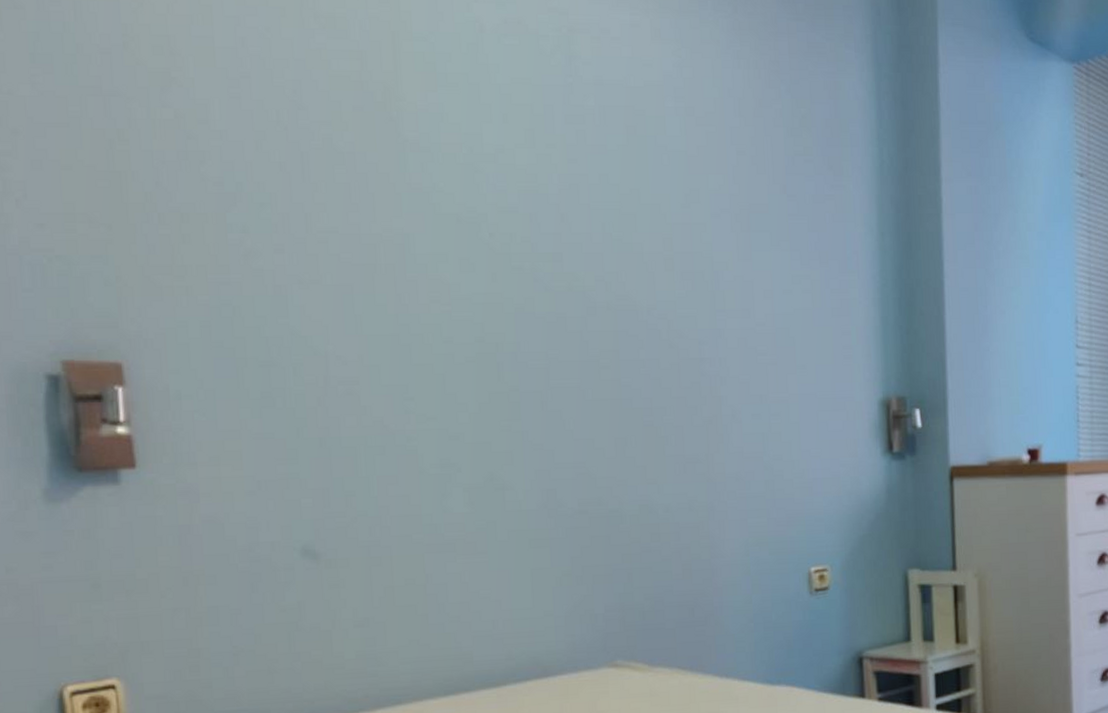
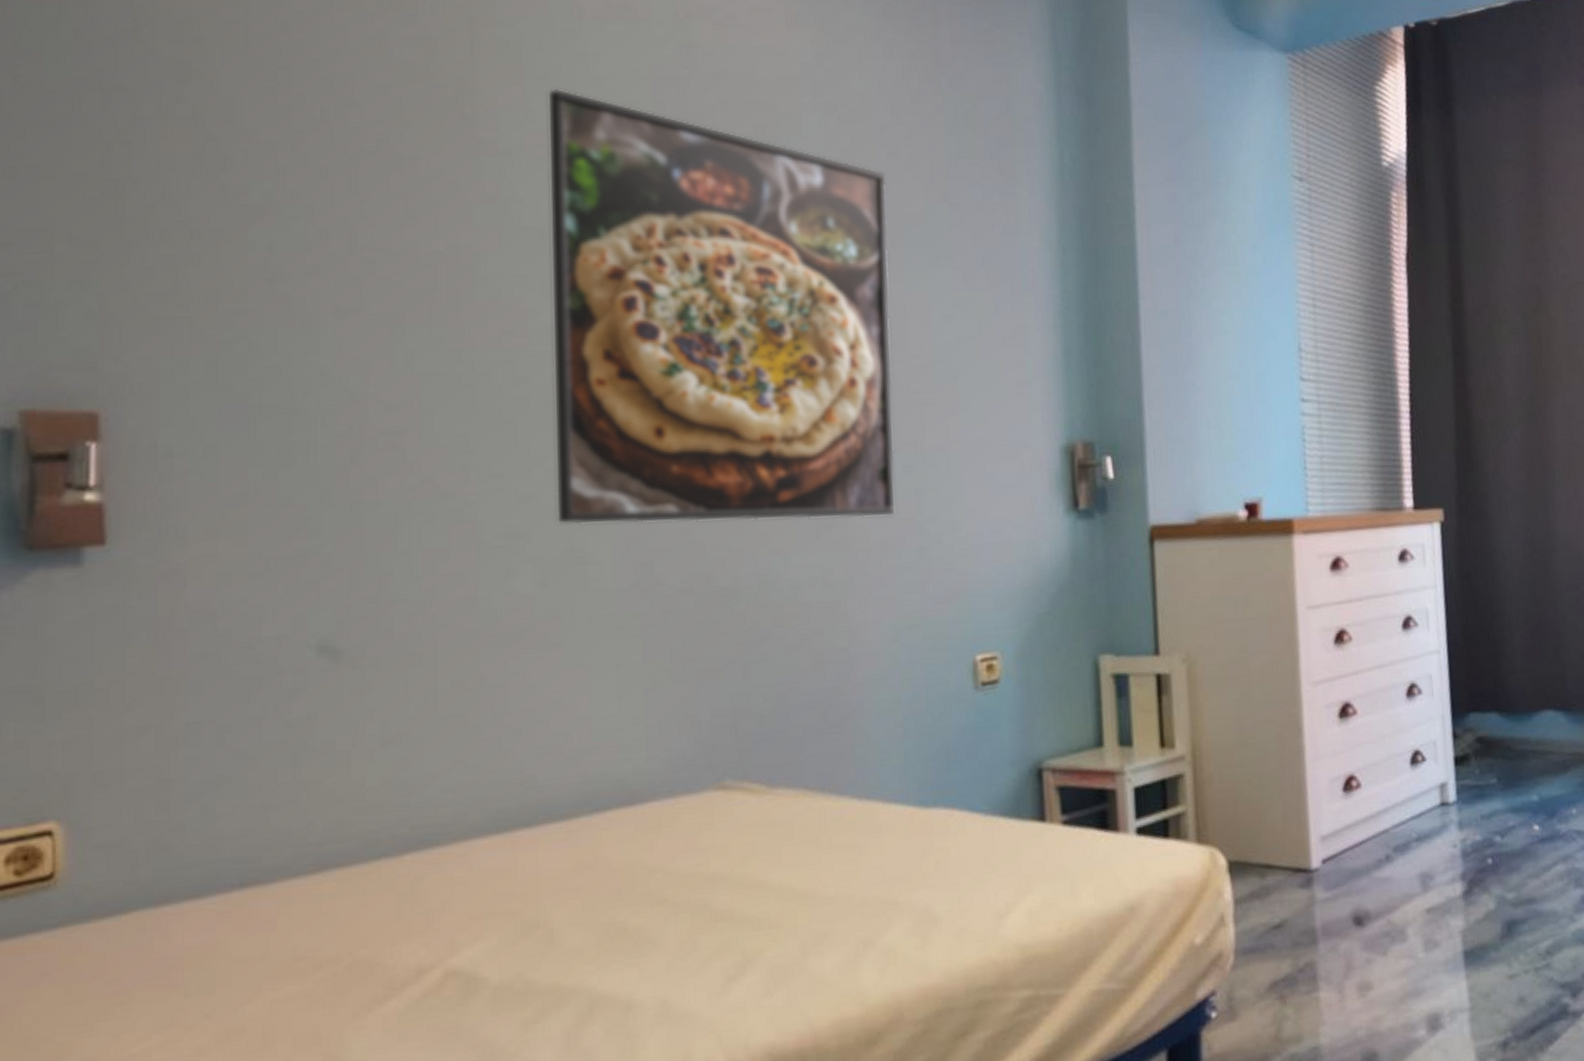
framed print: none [459,95,746,458] -> present [548,89,896,525]

